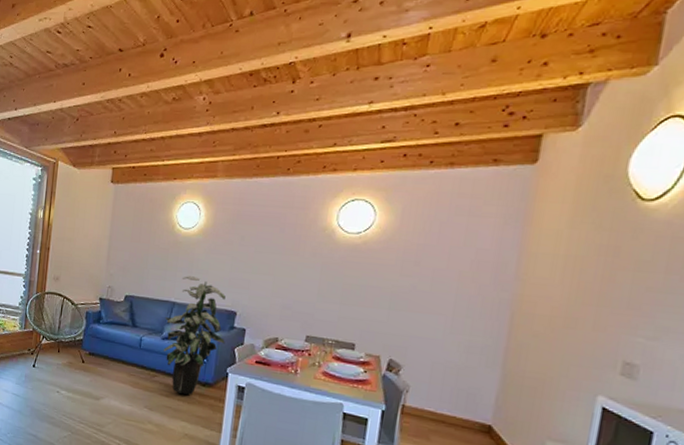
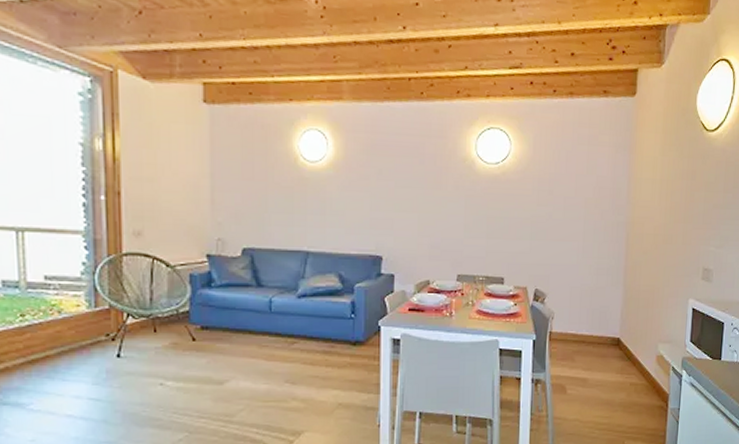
indoor plant: present [163,276,226,395] -> none [299,219,373,359]

